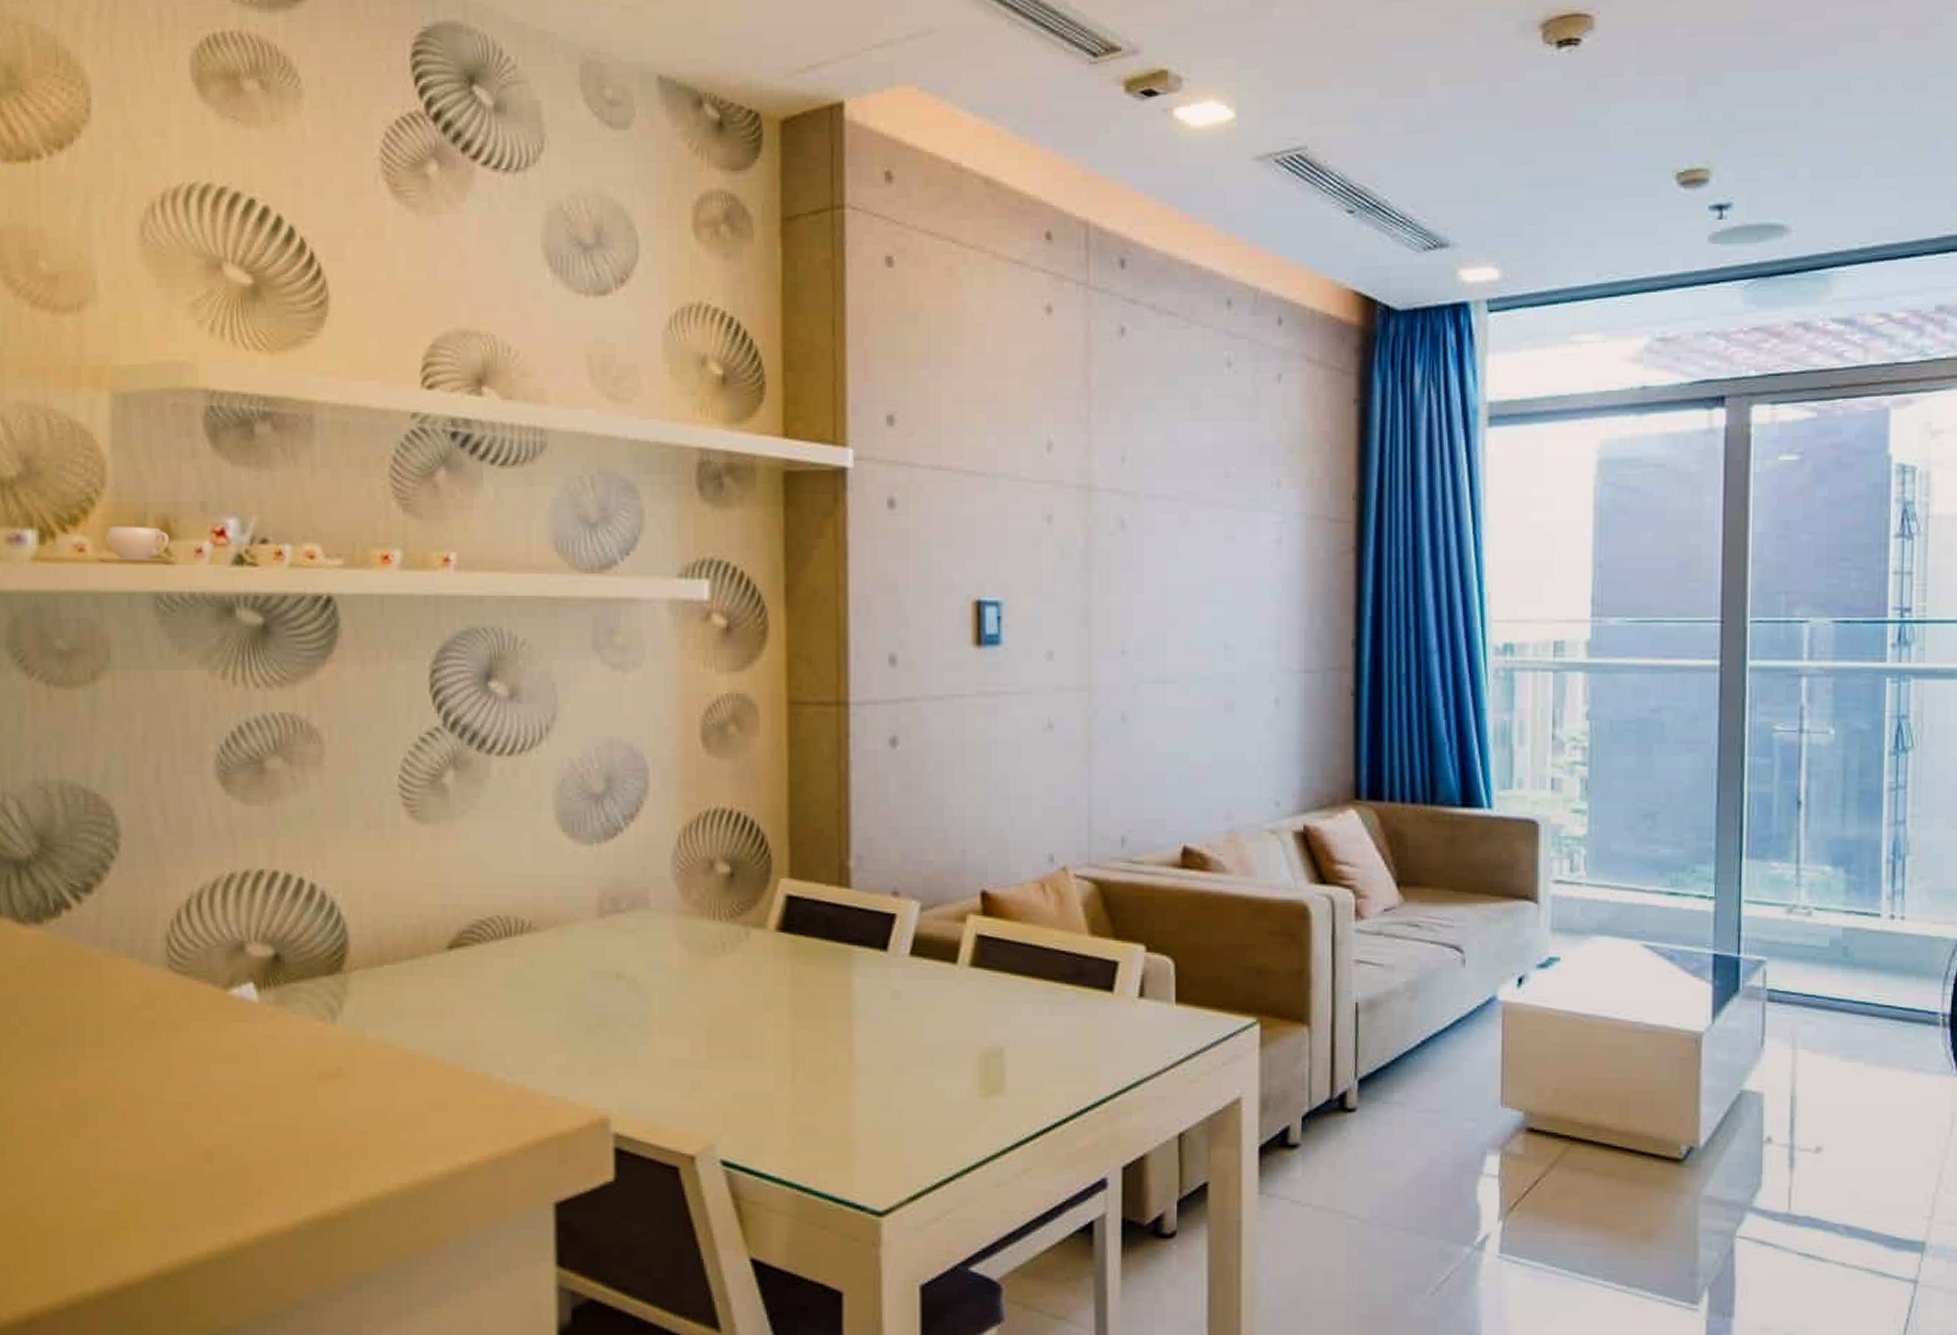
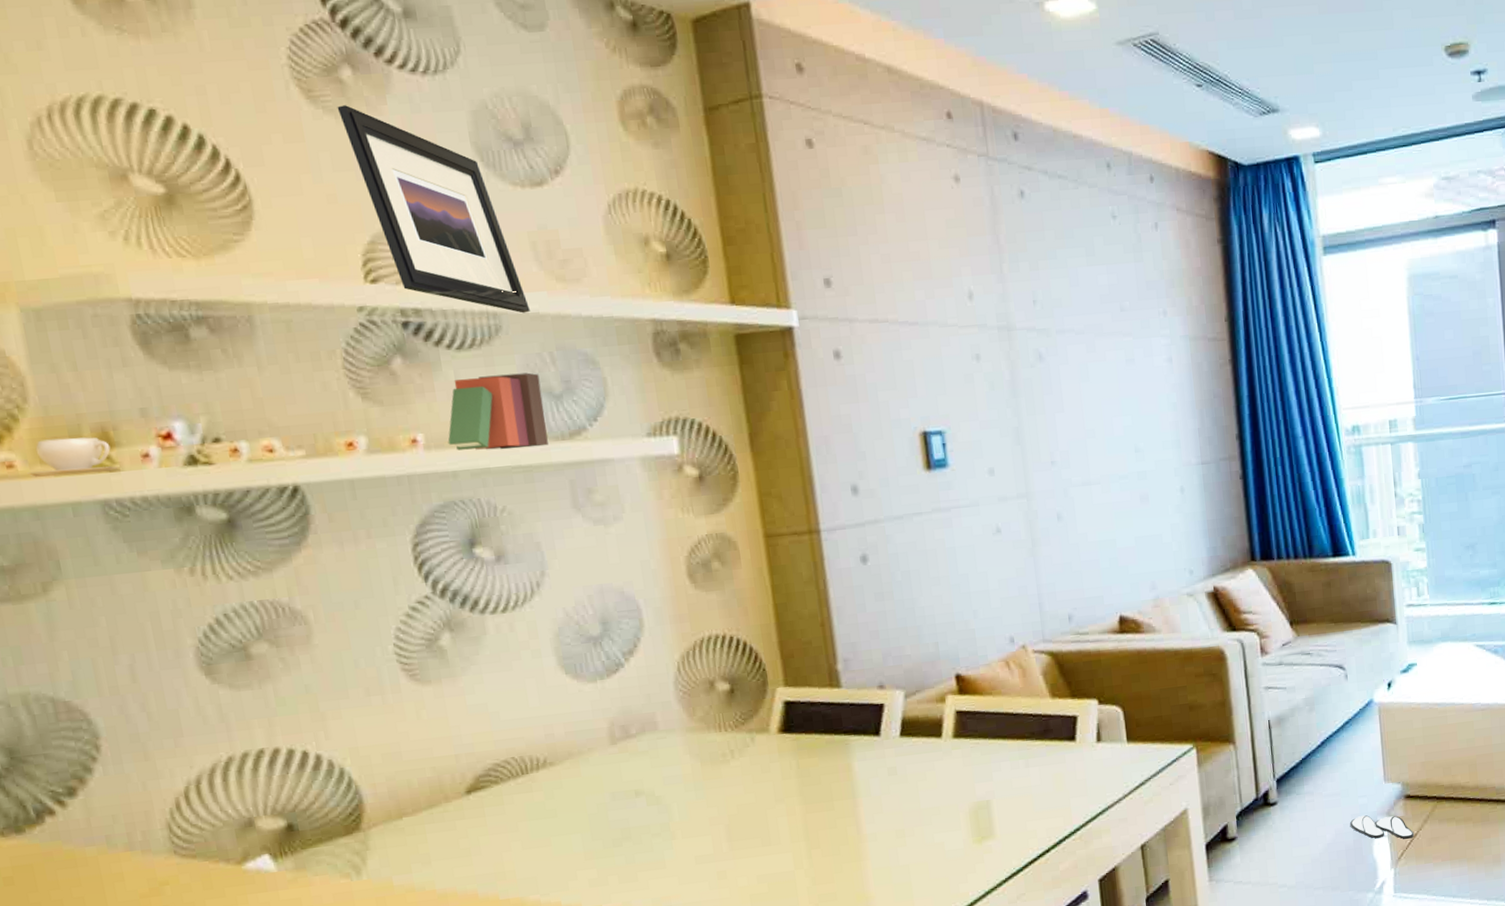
picture frame: none [419,201,577,432] -> present [337,105,530,314]
books: none [479,496,578,578] -> present [447,372,549,450]
slippers: none [1450,1145,1535,1185] -> present [1350,815,1415,839]

